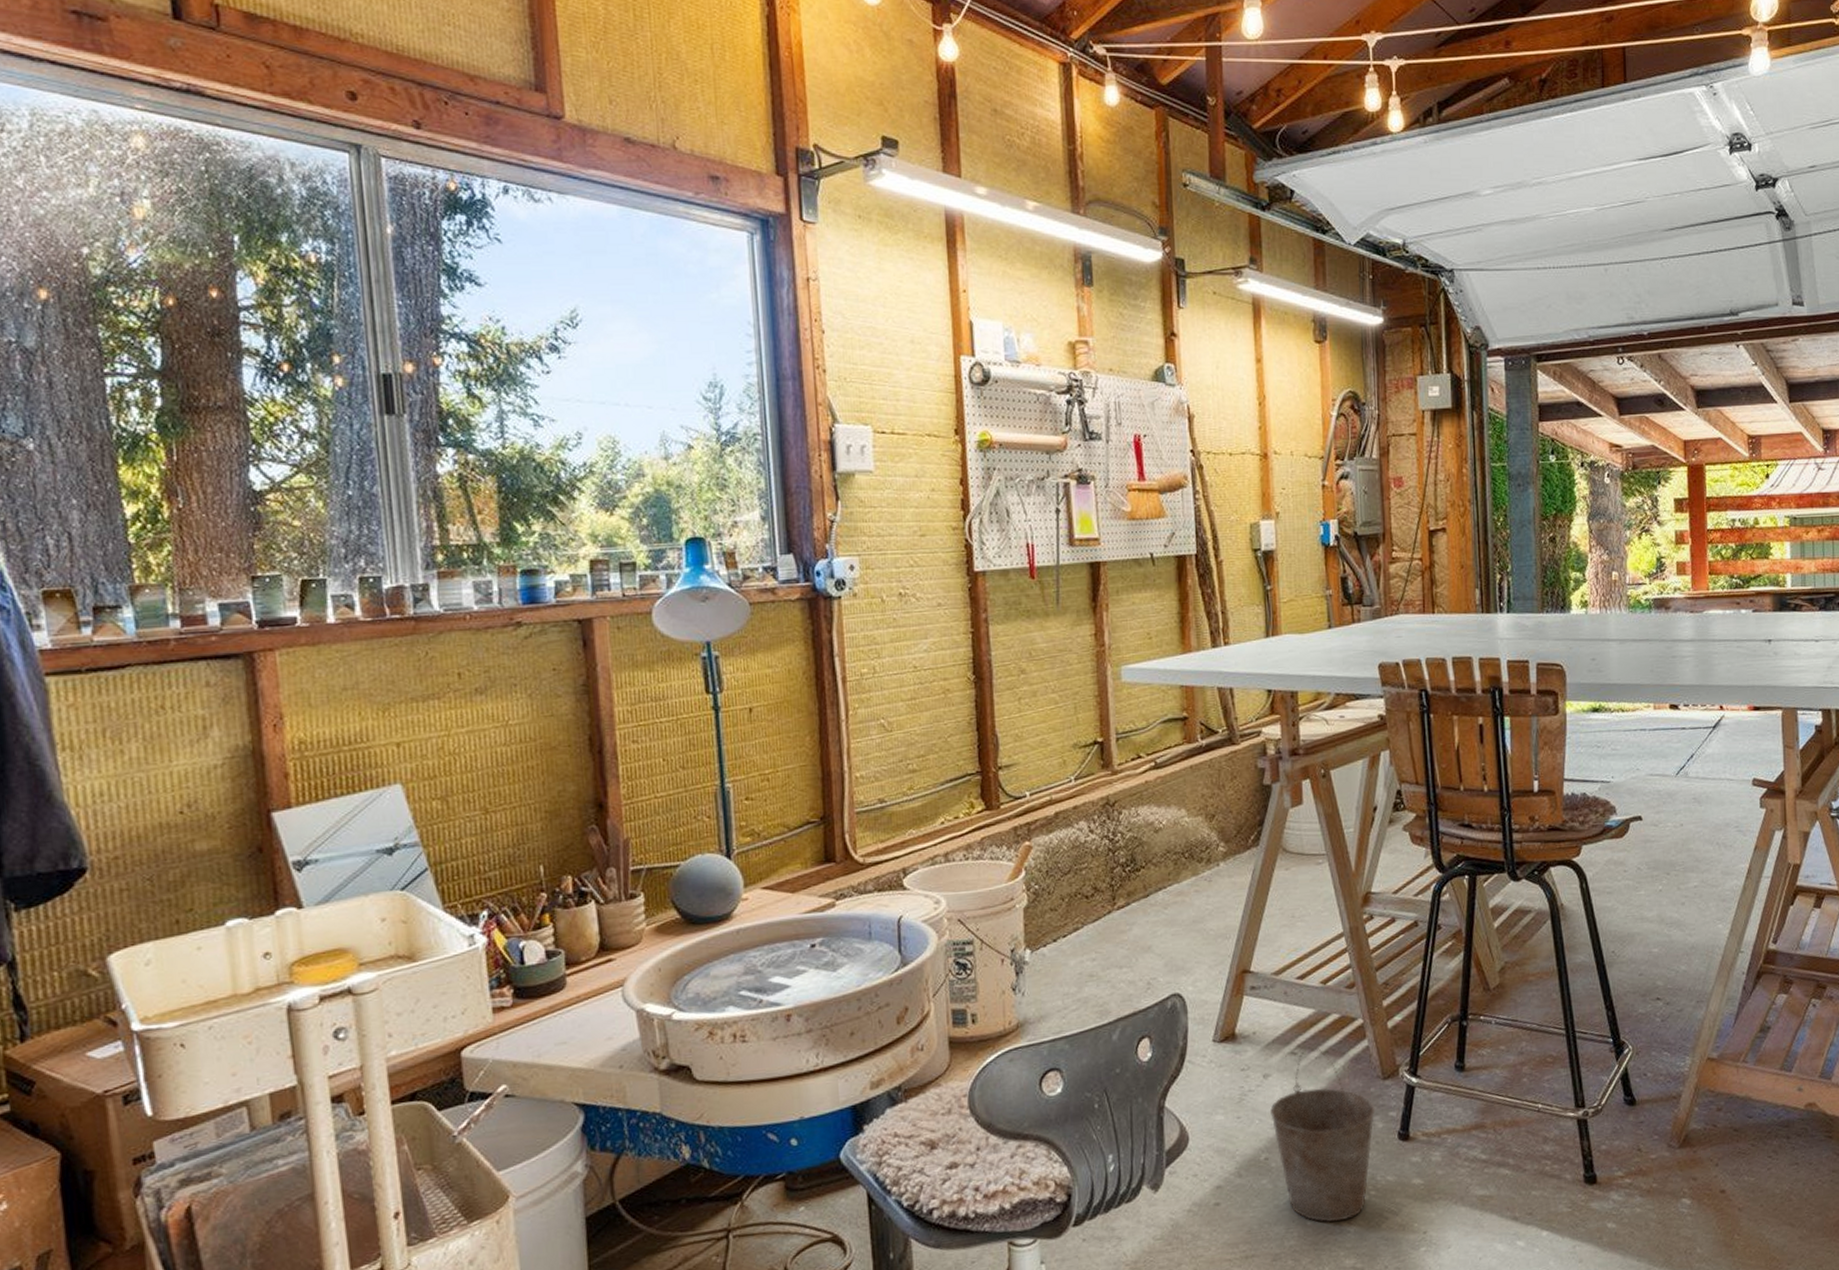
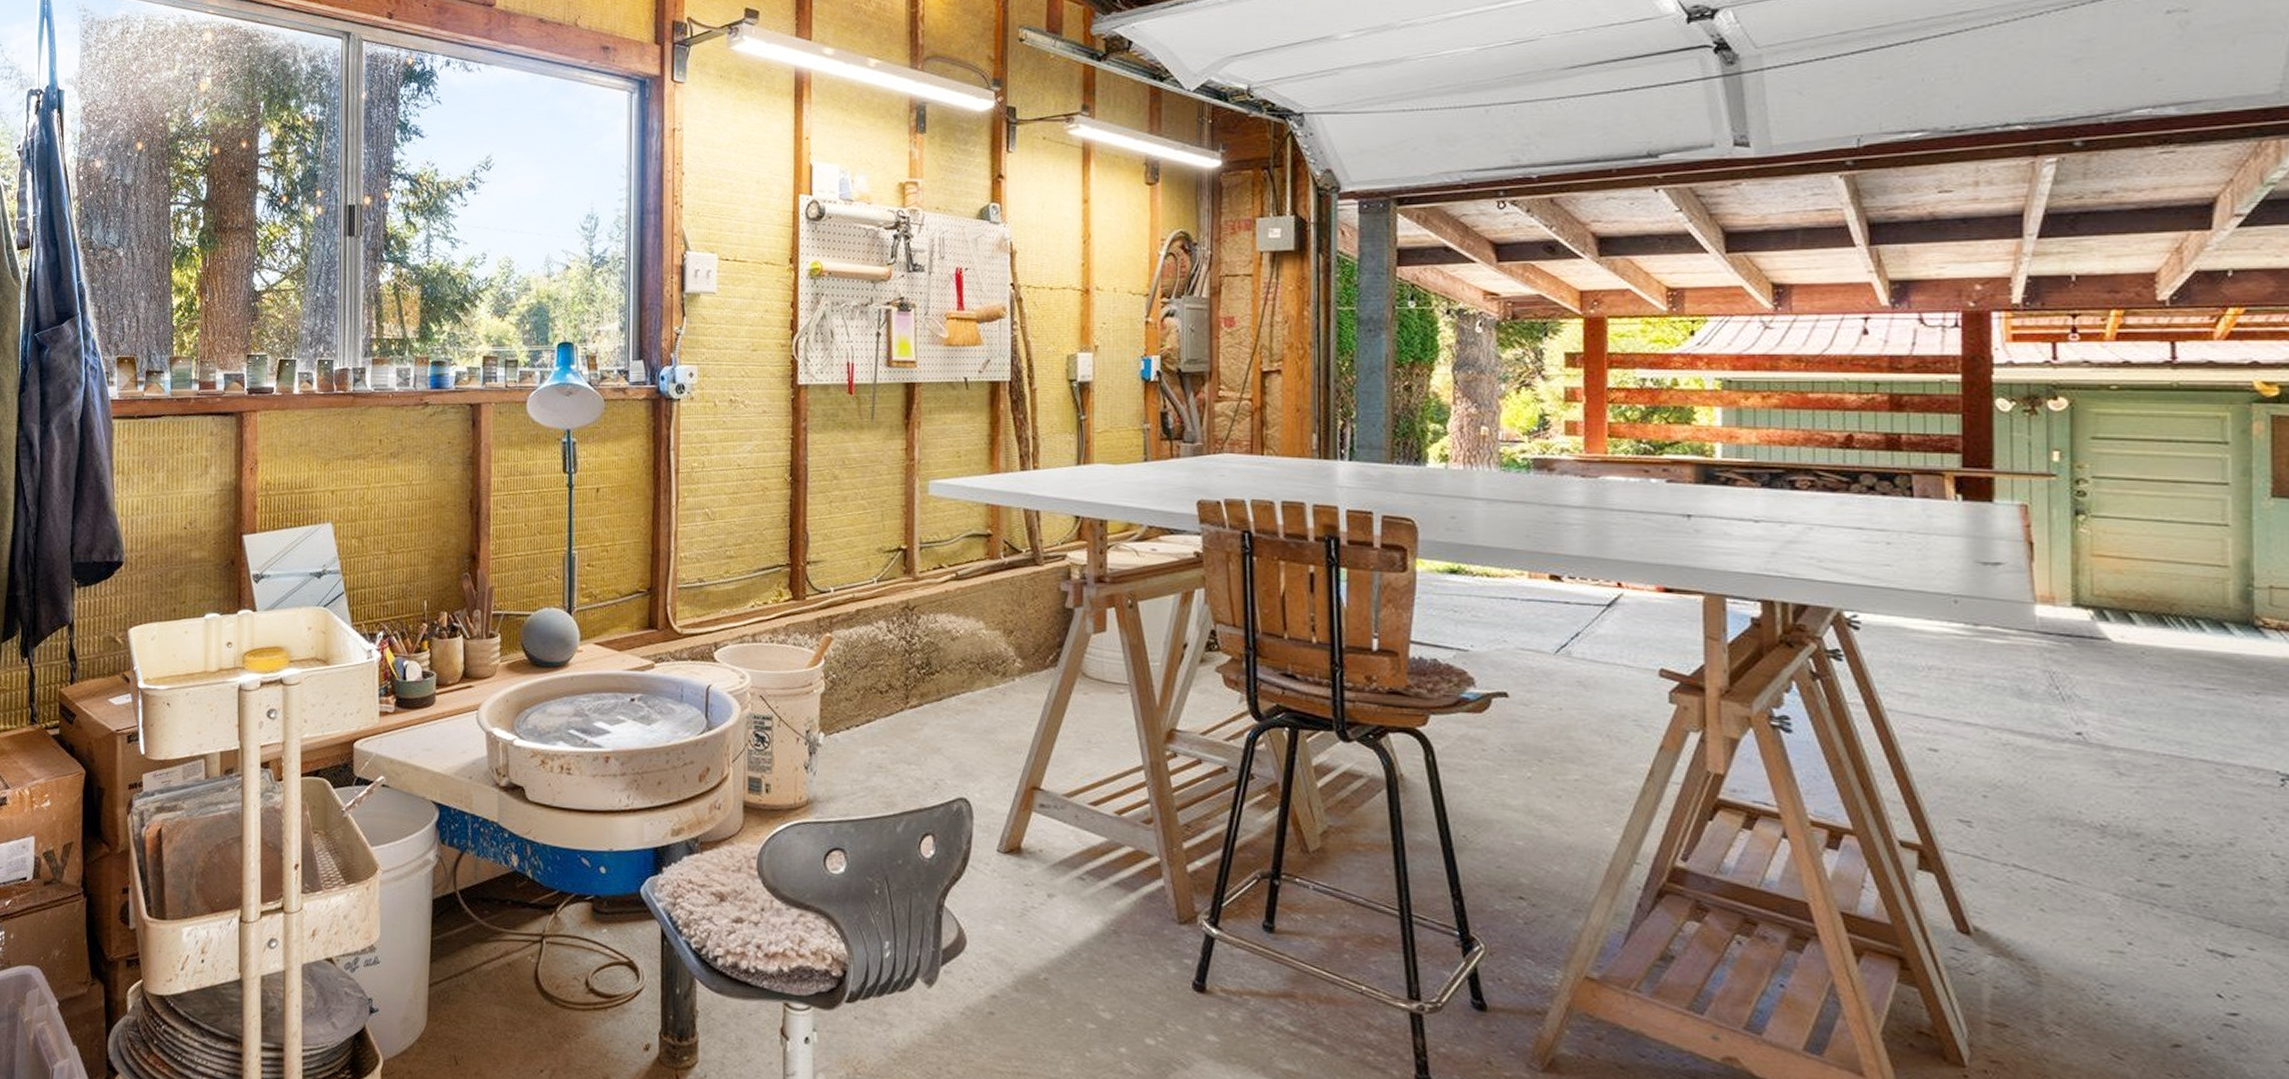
bucket: present [1270,1045,1375,1223] -> none [1053,873,1168,1060]

